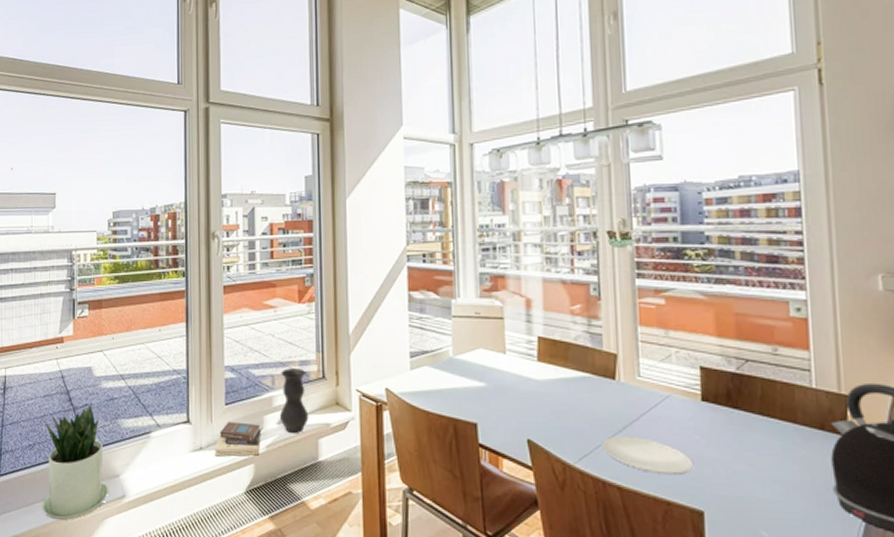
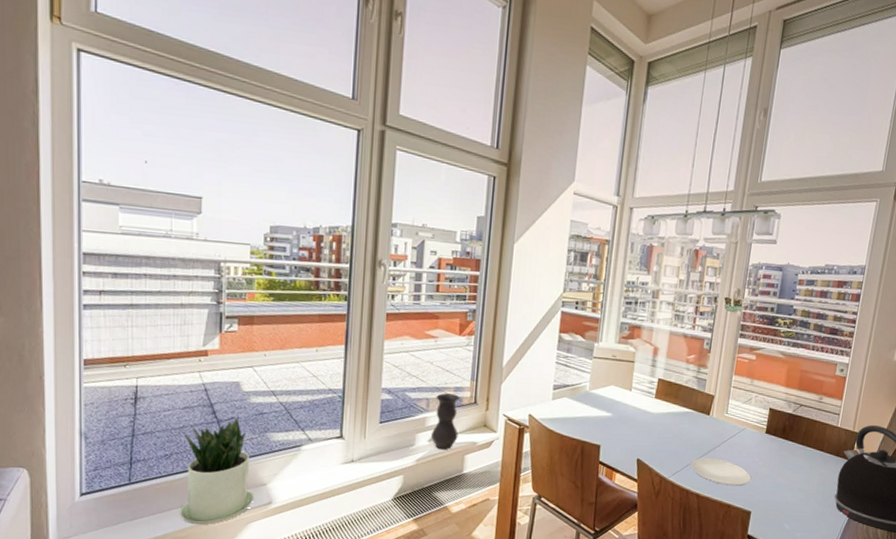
books: present [214,421,262,457] -> none [365,438,414,469]

